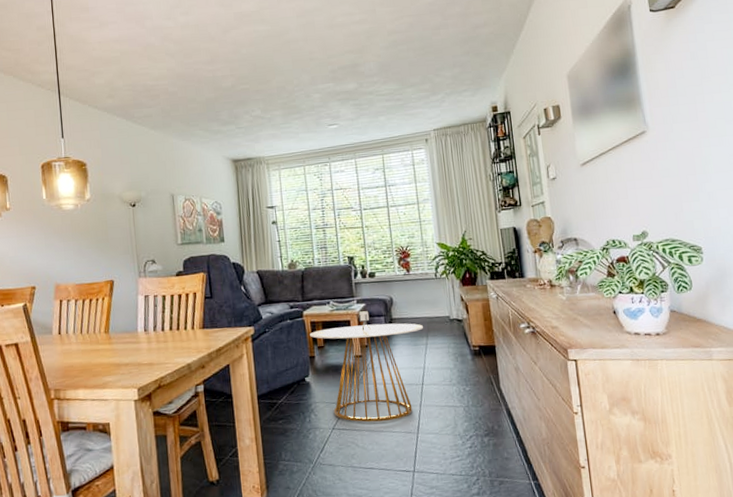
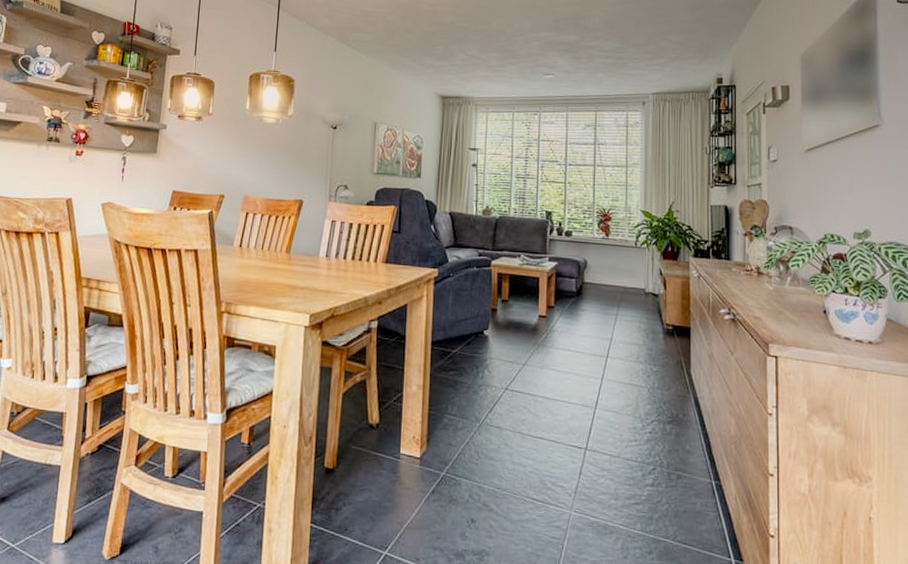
side table: present [310,311,424,423] -> none [495,270,616,390]

